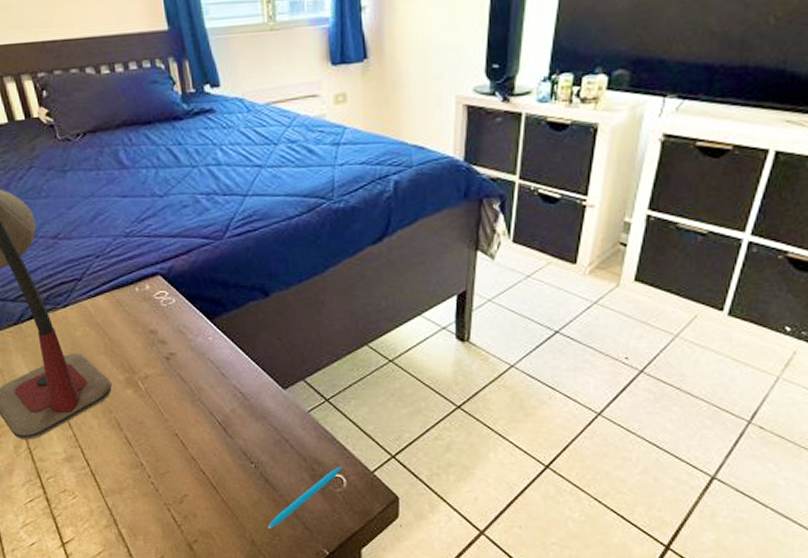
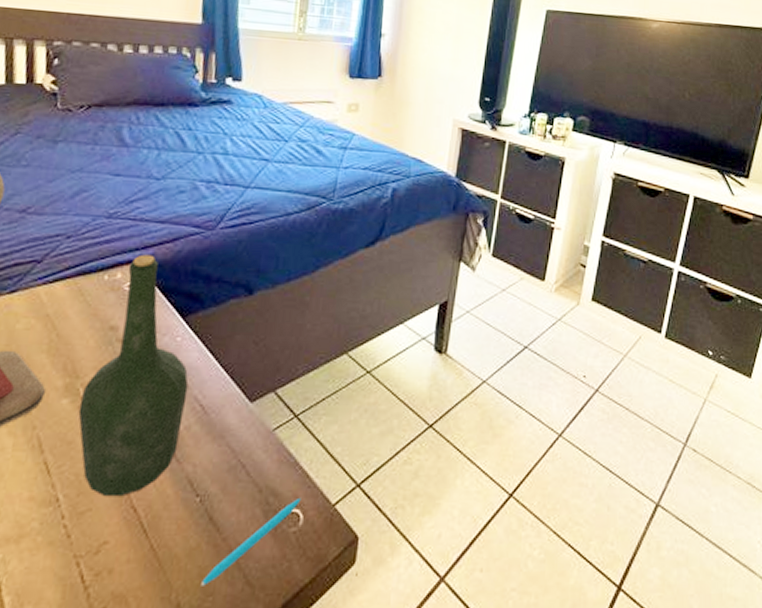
bottle: none [140,267,228,463] -> present [78,254,189,497]

